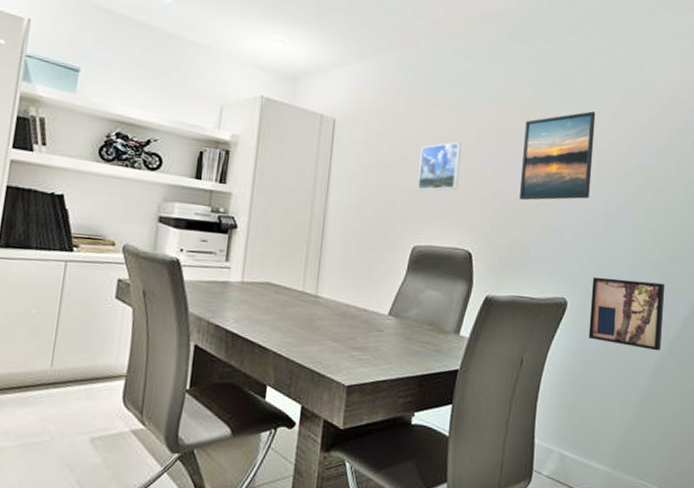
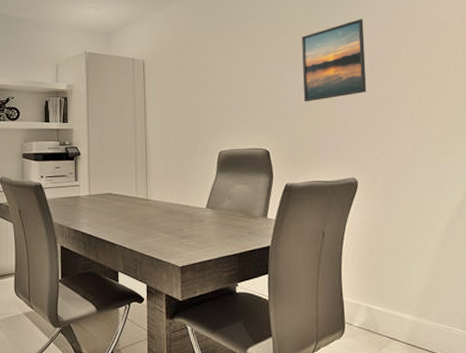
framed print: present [417,142,461,192] -> none [216,63,250,107]
wall art: present [588,276,665,351] -> none [378,156,449,214]

